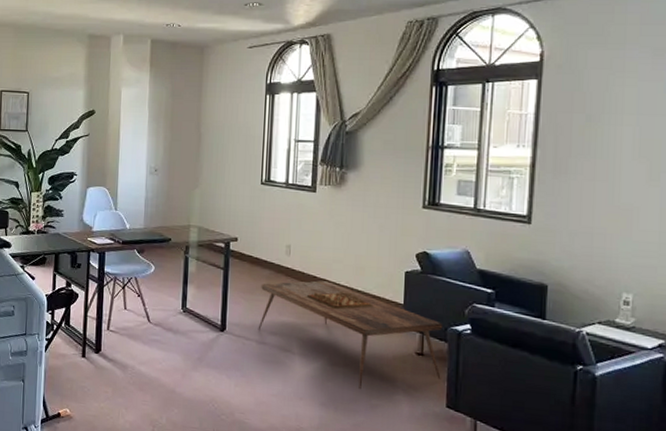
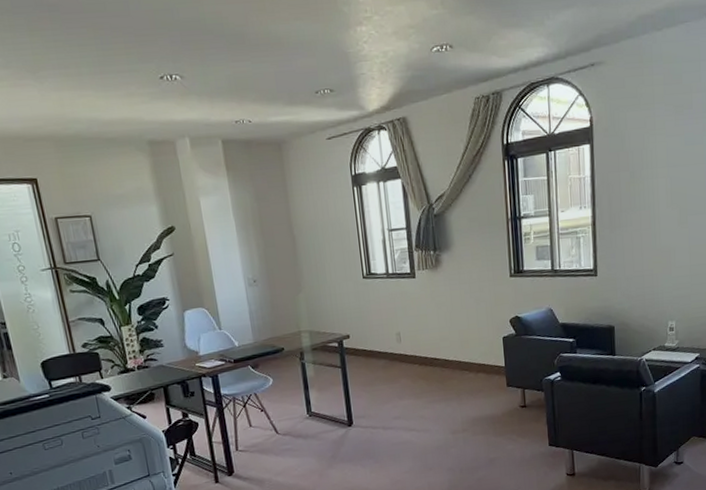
coffee table: present [258,280,443,390] -> none [379,359,542,449]

